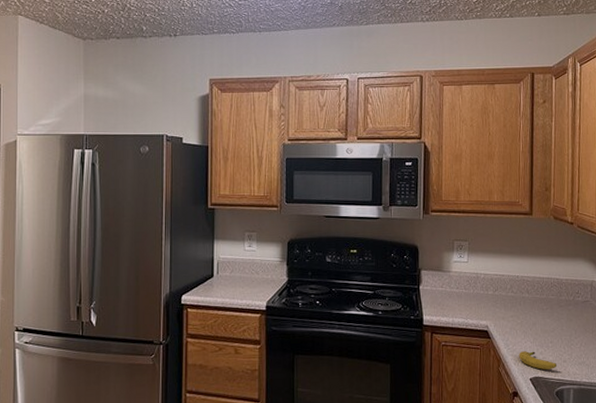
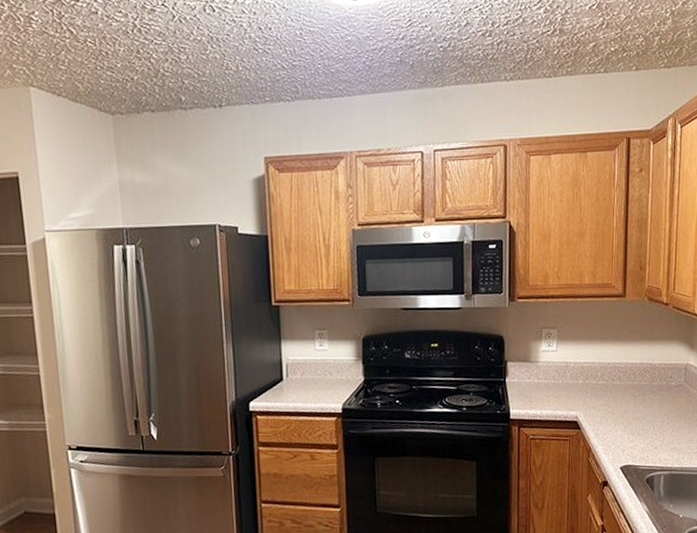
fruit: present [519,351,557,370] -> none [609,439,647,458]

